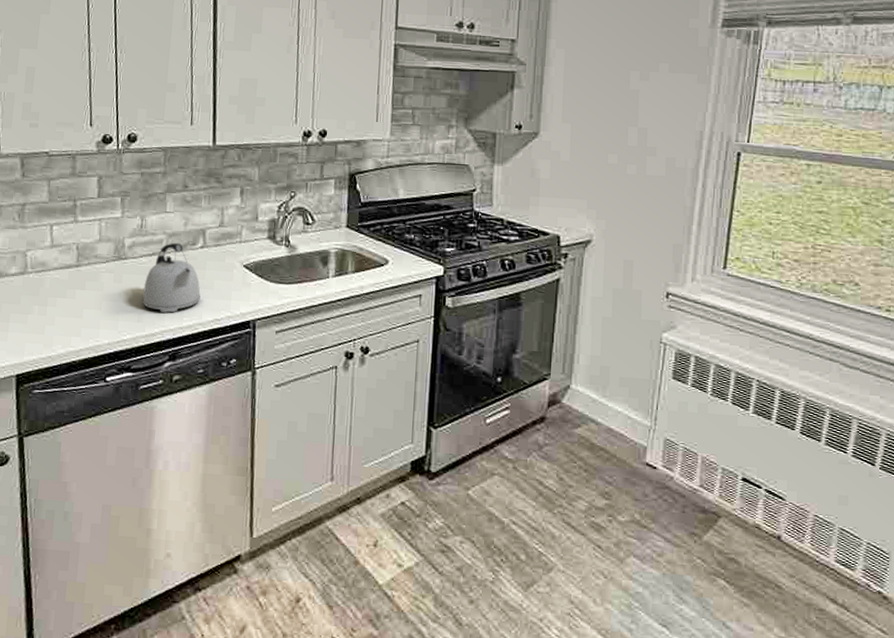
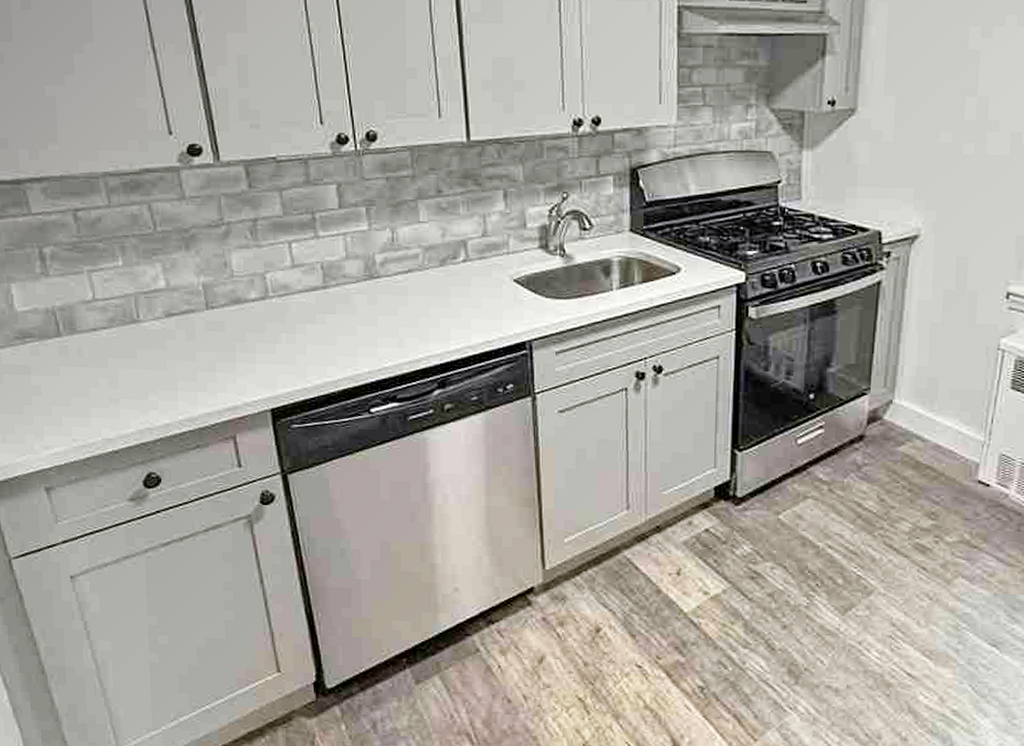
kettle: present [142,242,201,313] -> none [402,257,467,336]

